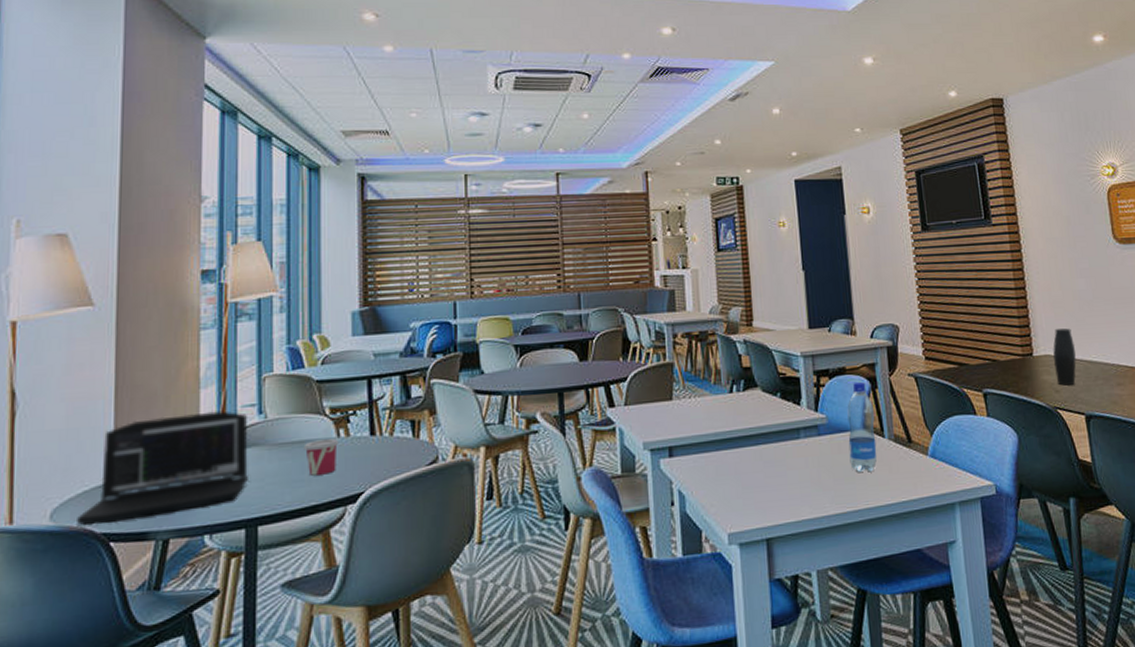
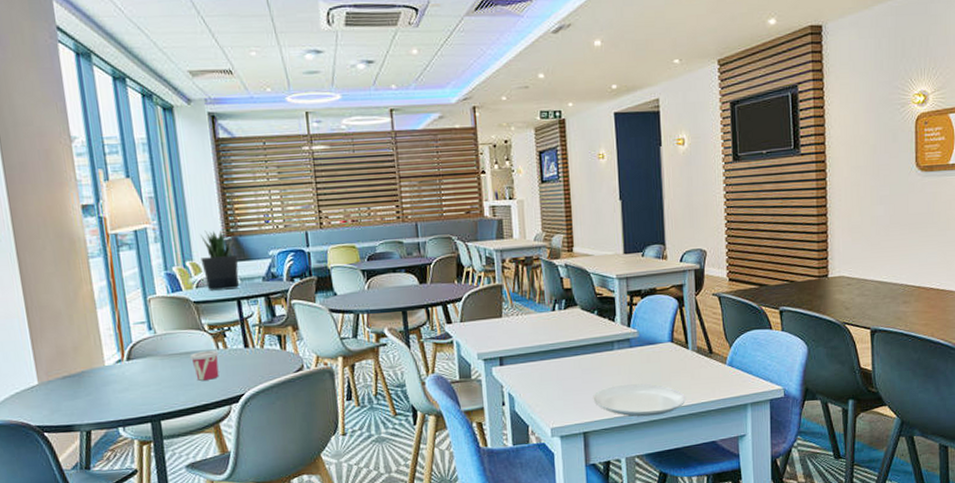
laptop: present [77,410,248,526] -> none [14,327,148,420]
planter: none [331,299,374,368] -> present [201,230,239,291]
plate: none [777,478,885,519] -> present [593,383,687,417]
bottle: present [847,382,877,473] -> none [656,301,682,379]
vase: present [1053,328,1077,386] -> none [847,252,868,304]

